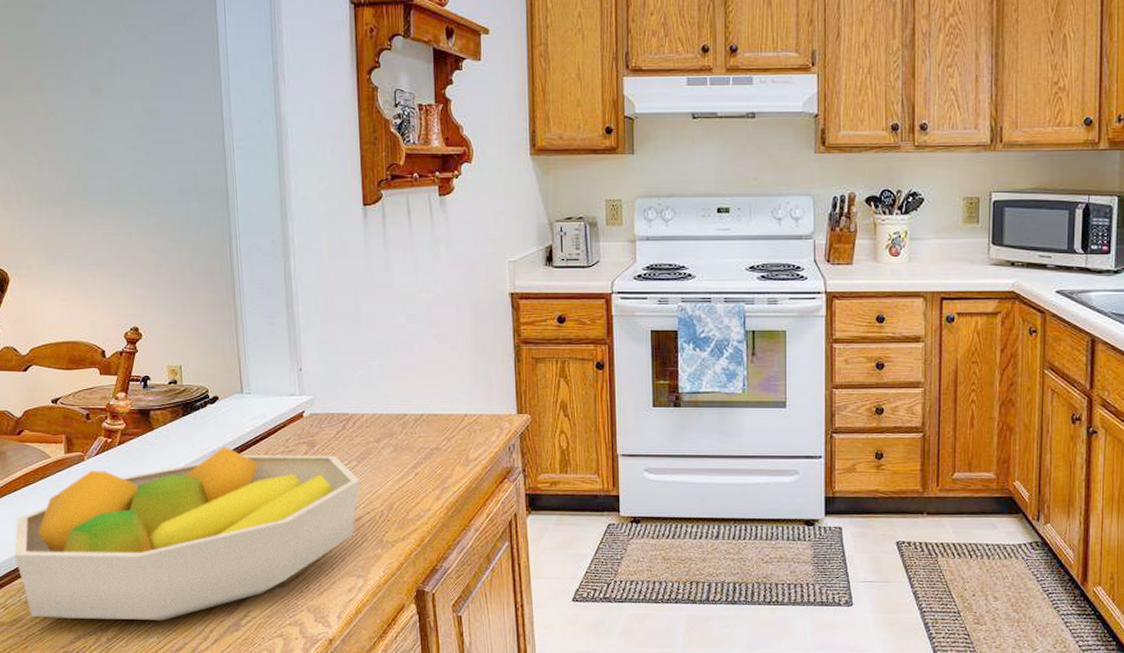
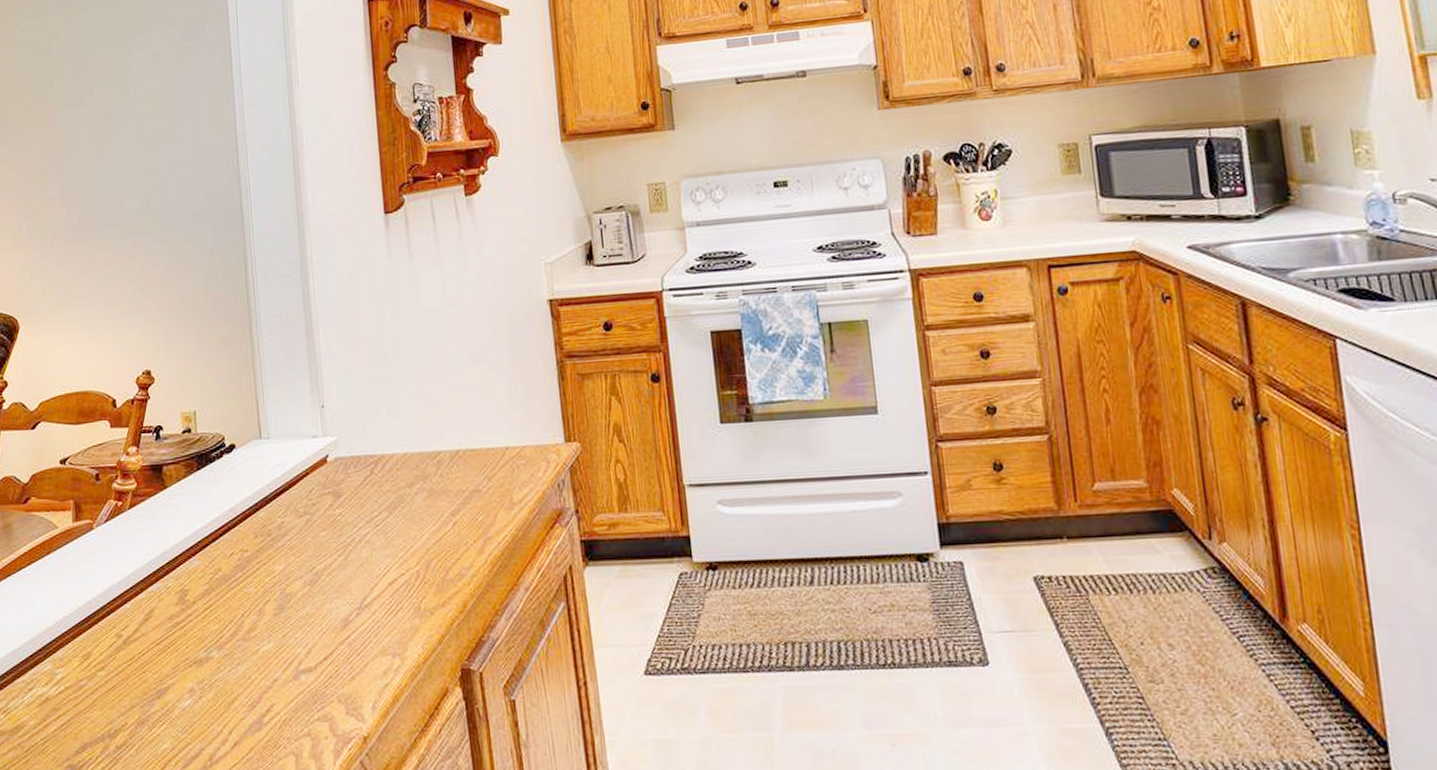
fruit bowl: present [14,446,360,620] -> none [17,503,393,723]

